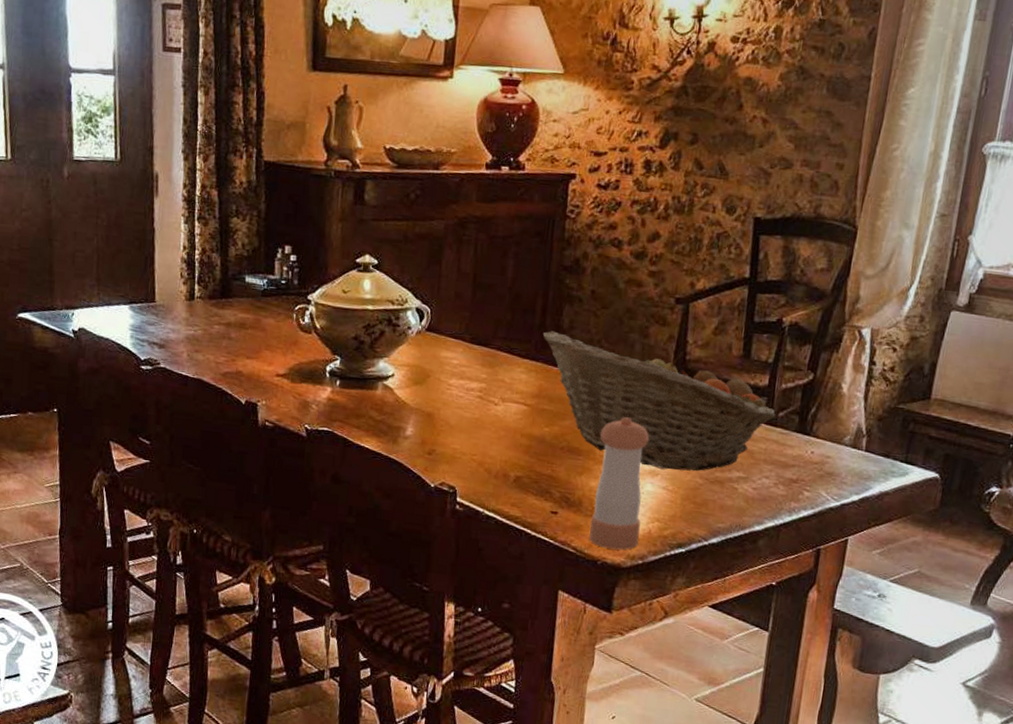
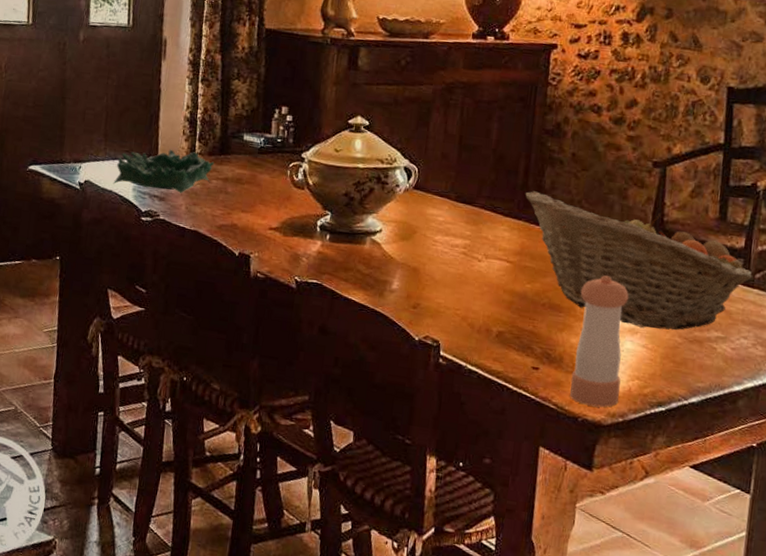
decorative bowl: none [109,293,216,340] -> present [113,149,215,193]

